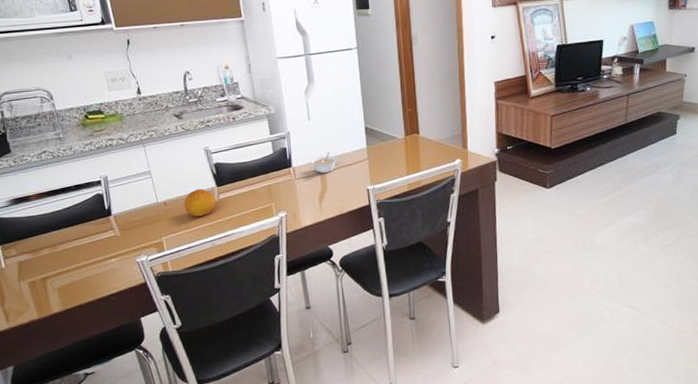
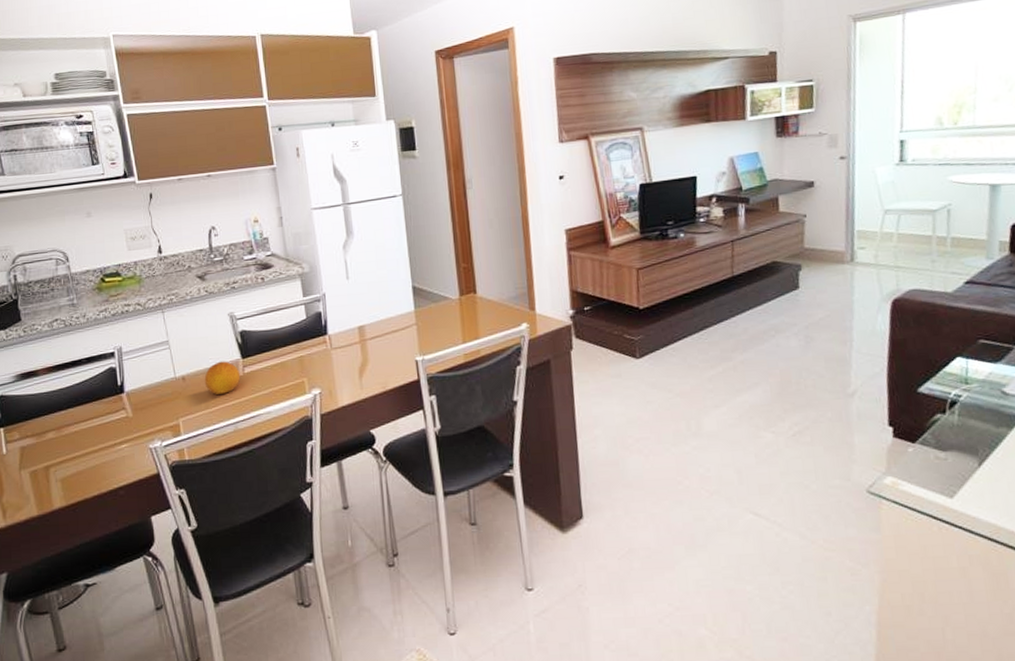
legume: present [310,151,338,173] -> none [348,316,381,342]

